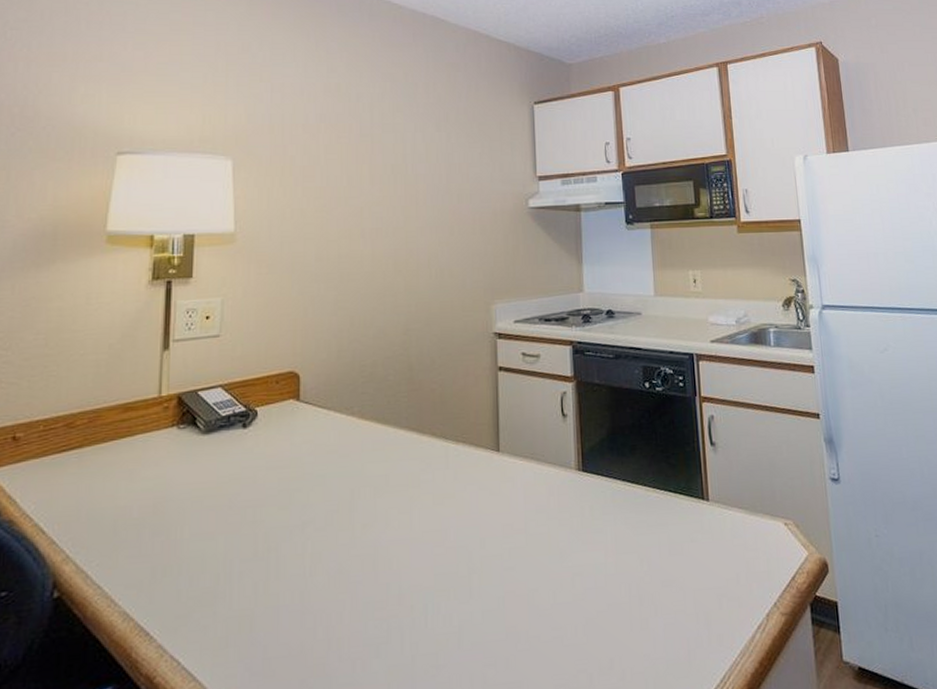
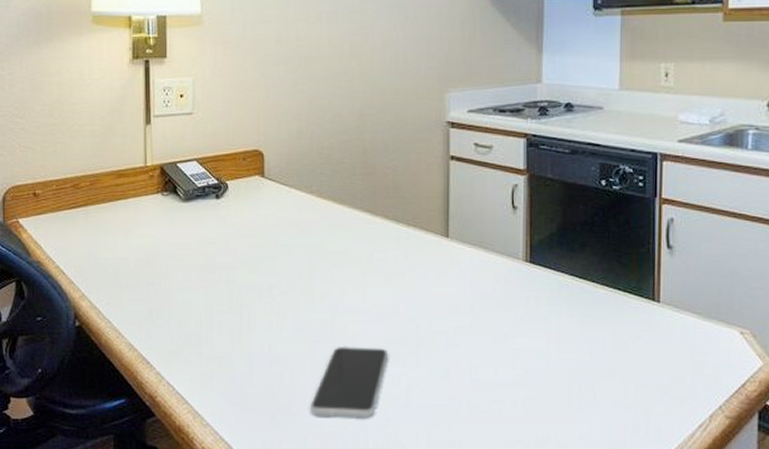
mobile phone: none [347,581,439,675] -> present [309,346,389,419]

